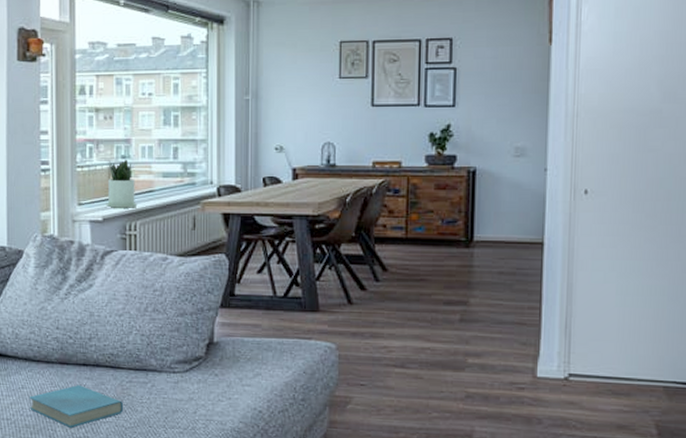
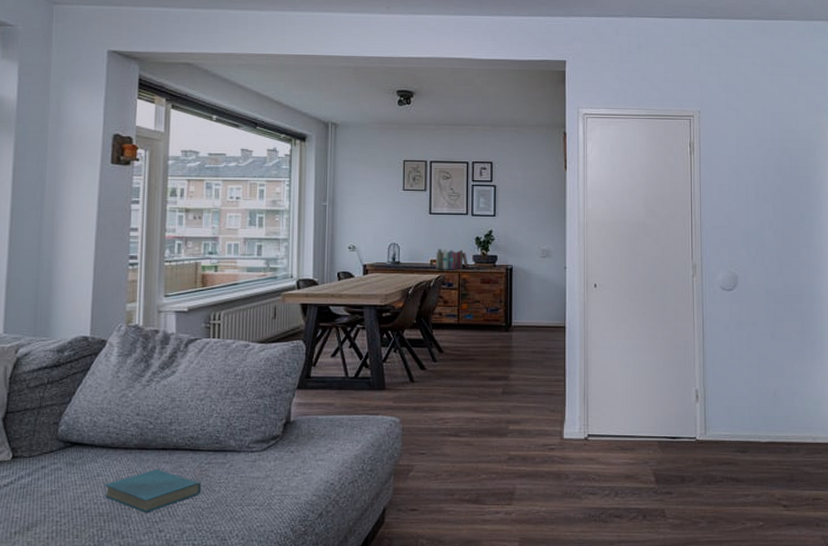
planter: present [106,159,138,208] -> none [192,255,223,300]
books: none [378,148,421,174] -> present [435,249,470,270]

